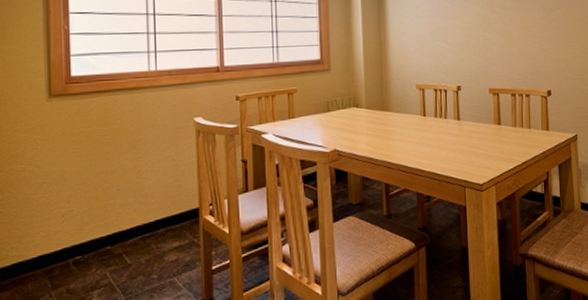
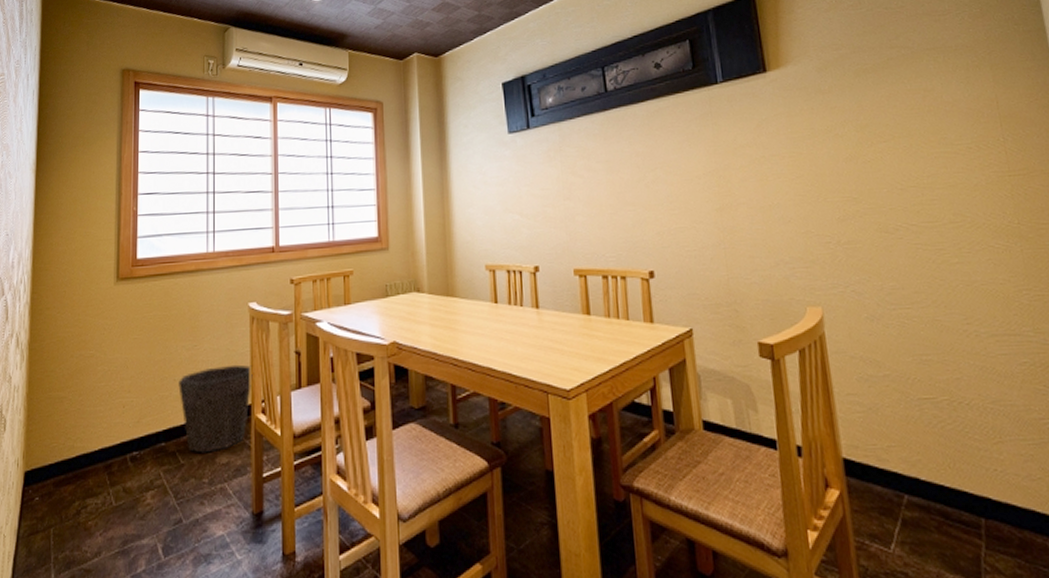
waste bin: none [122,173,200,253] -> present [178,364,253,453]

